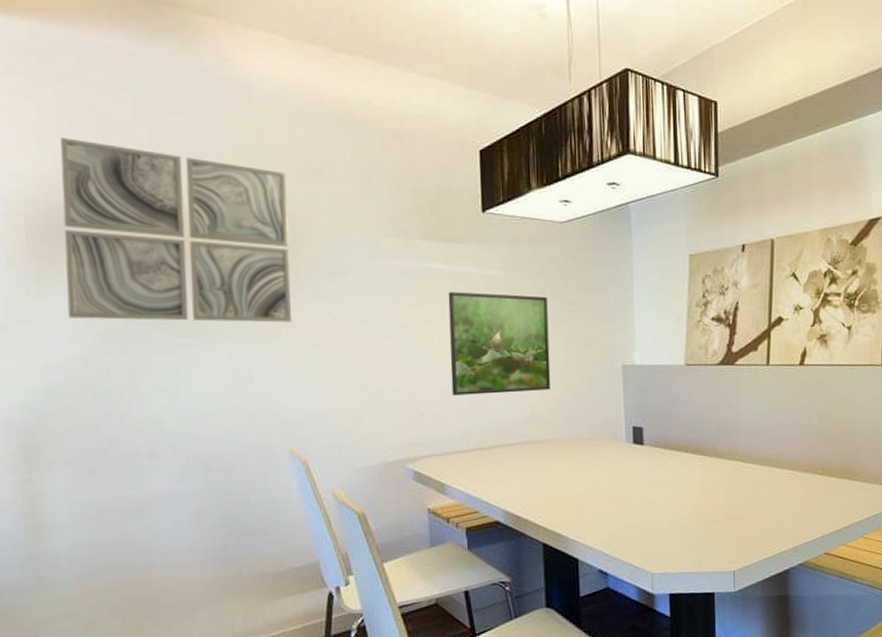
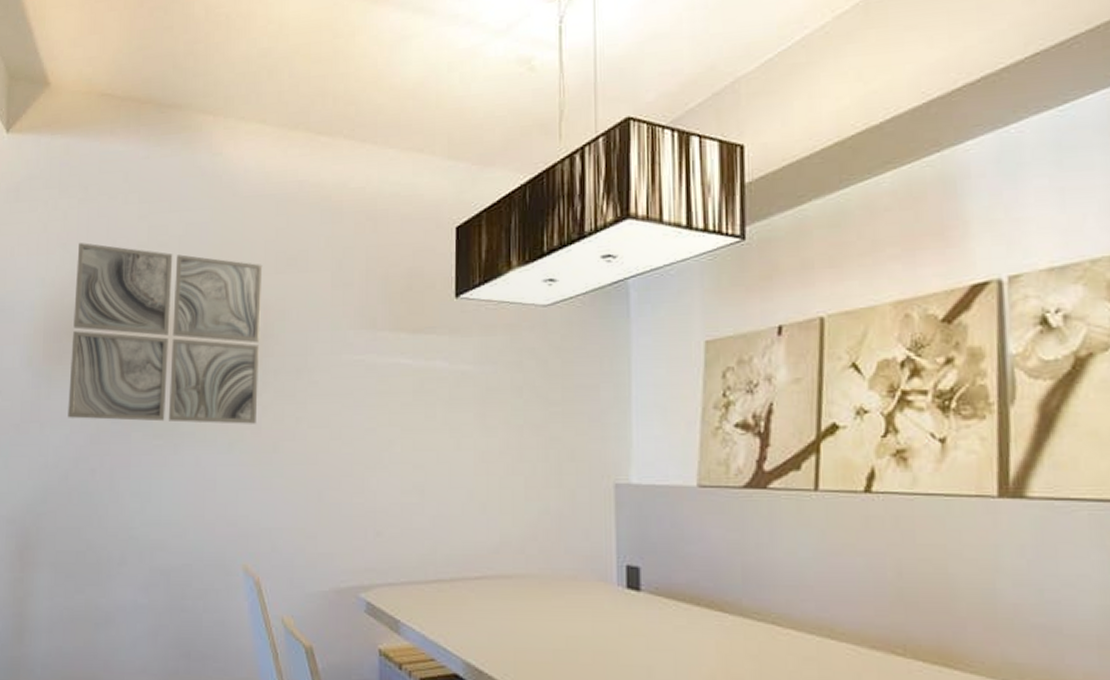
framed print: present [448,292,551,396] -> none [412,390,526,513]

